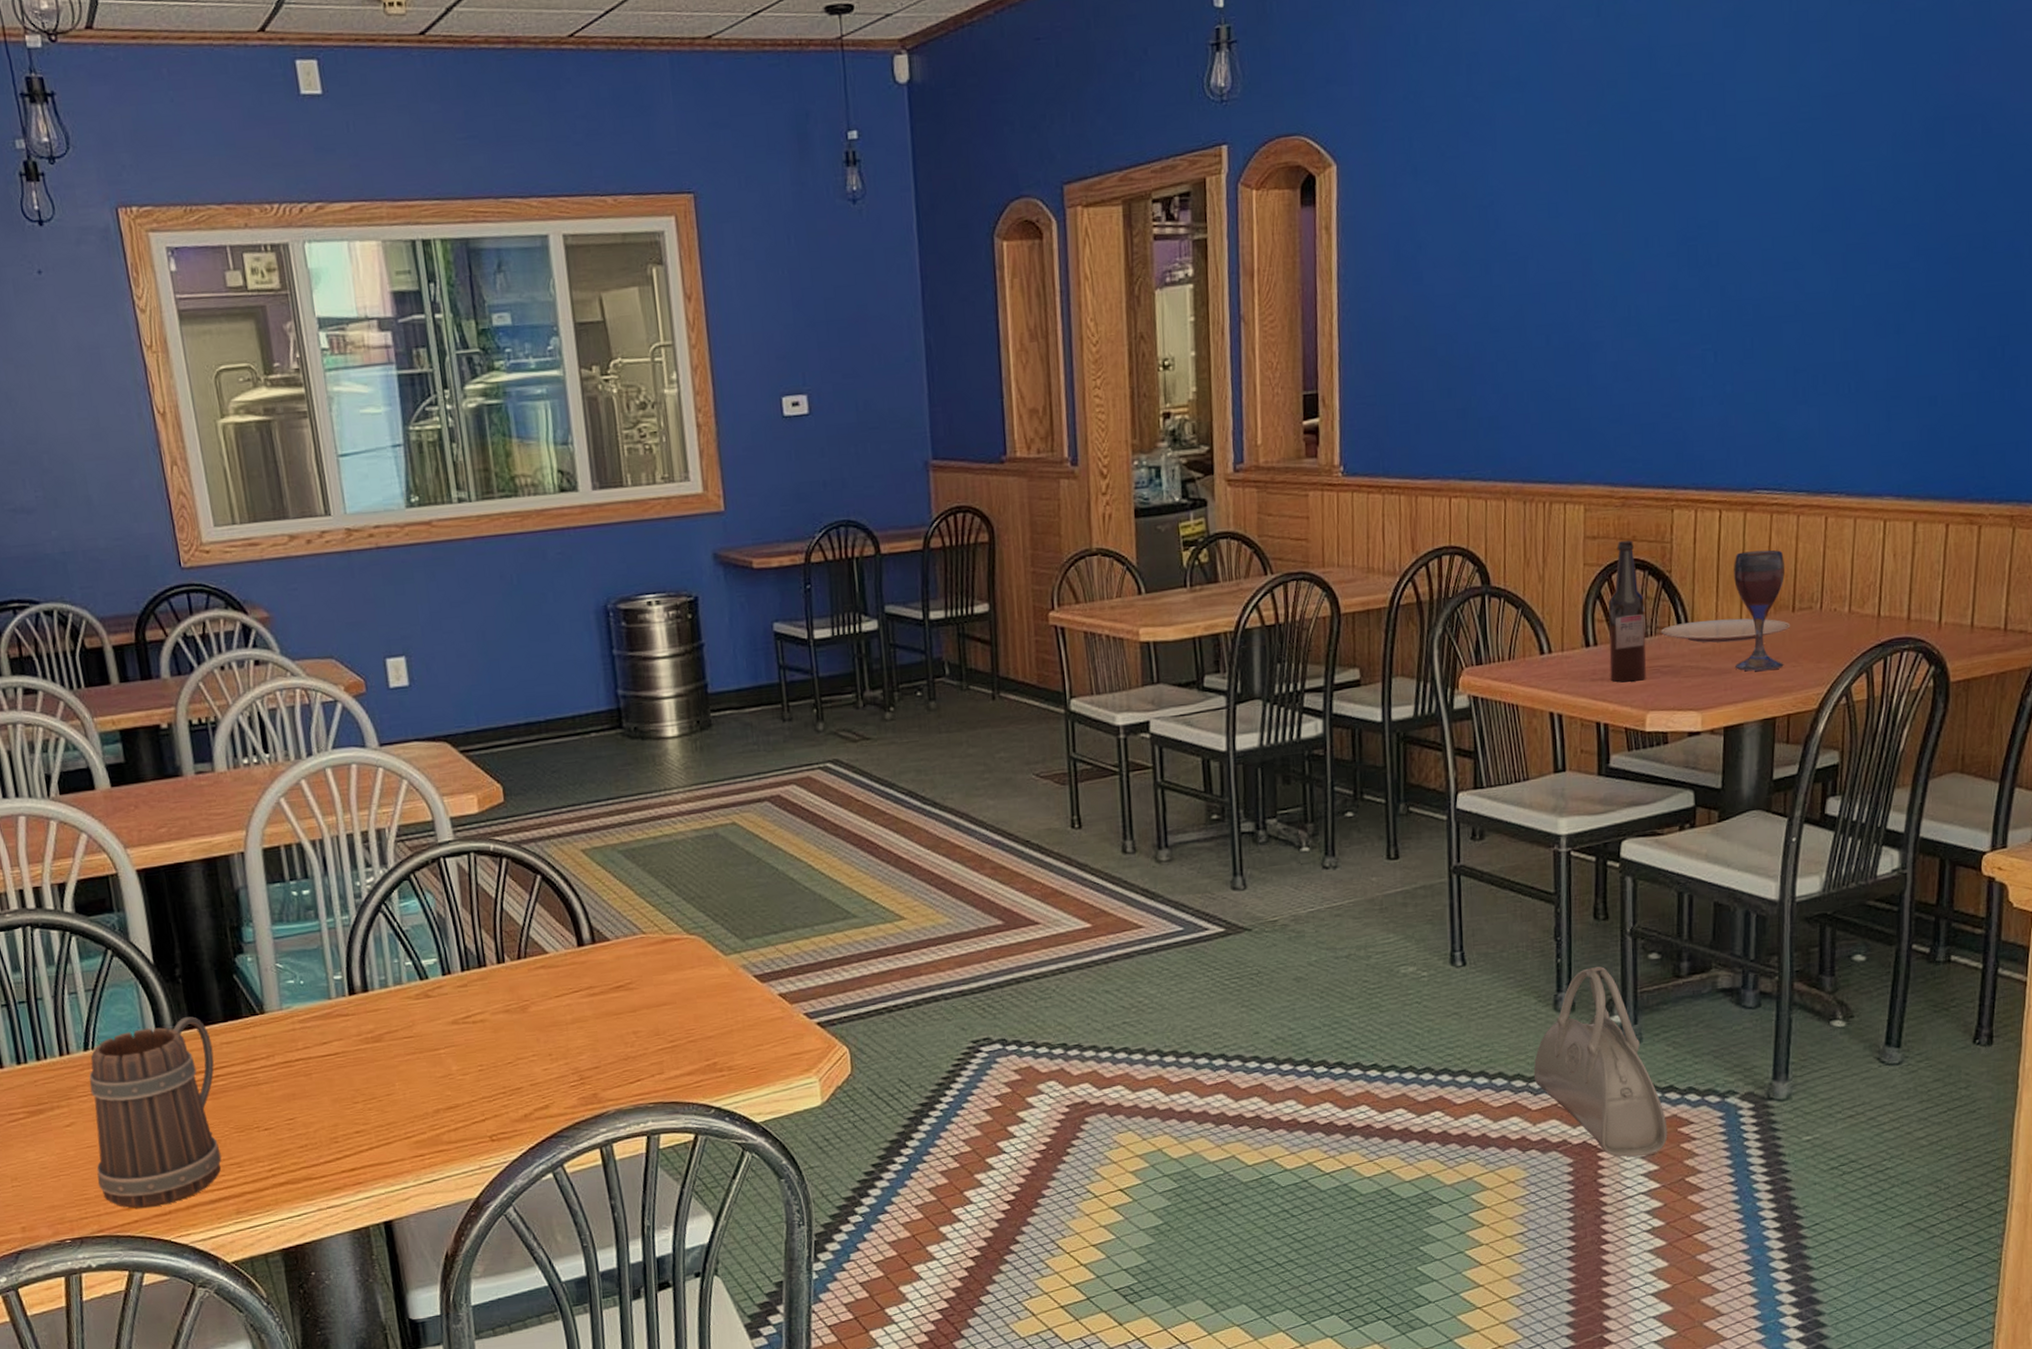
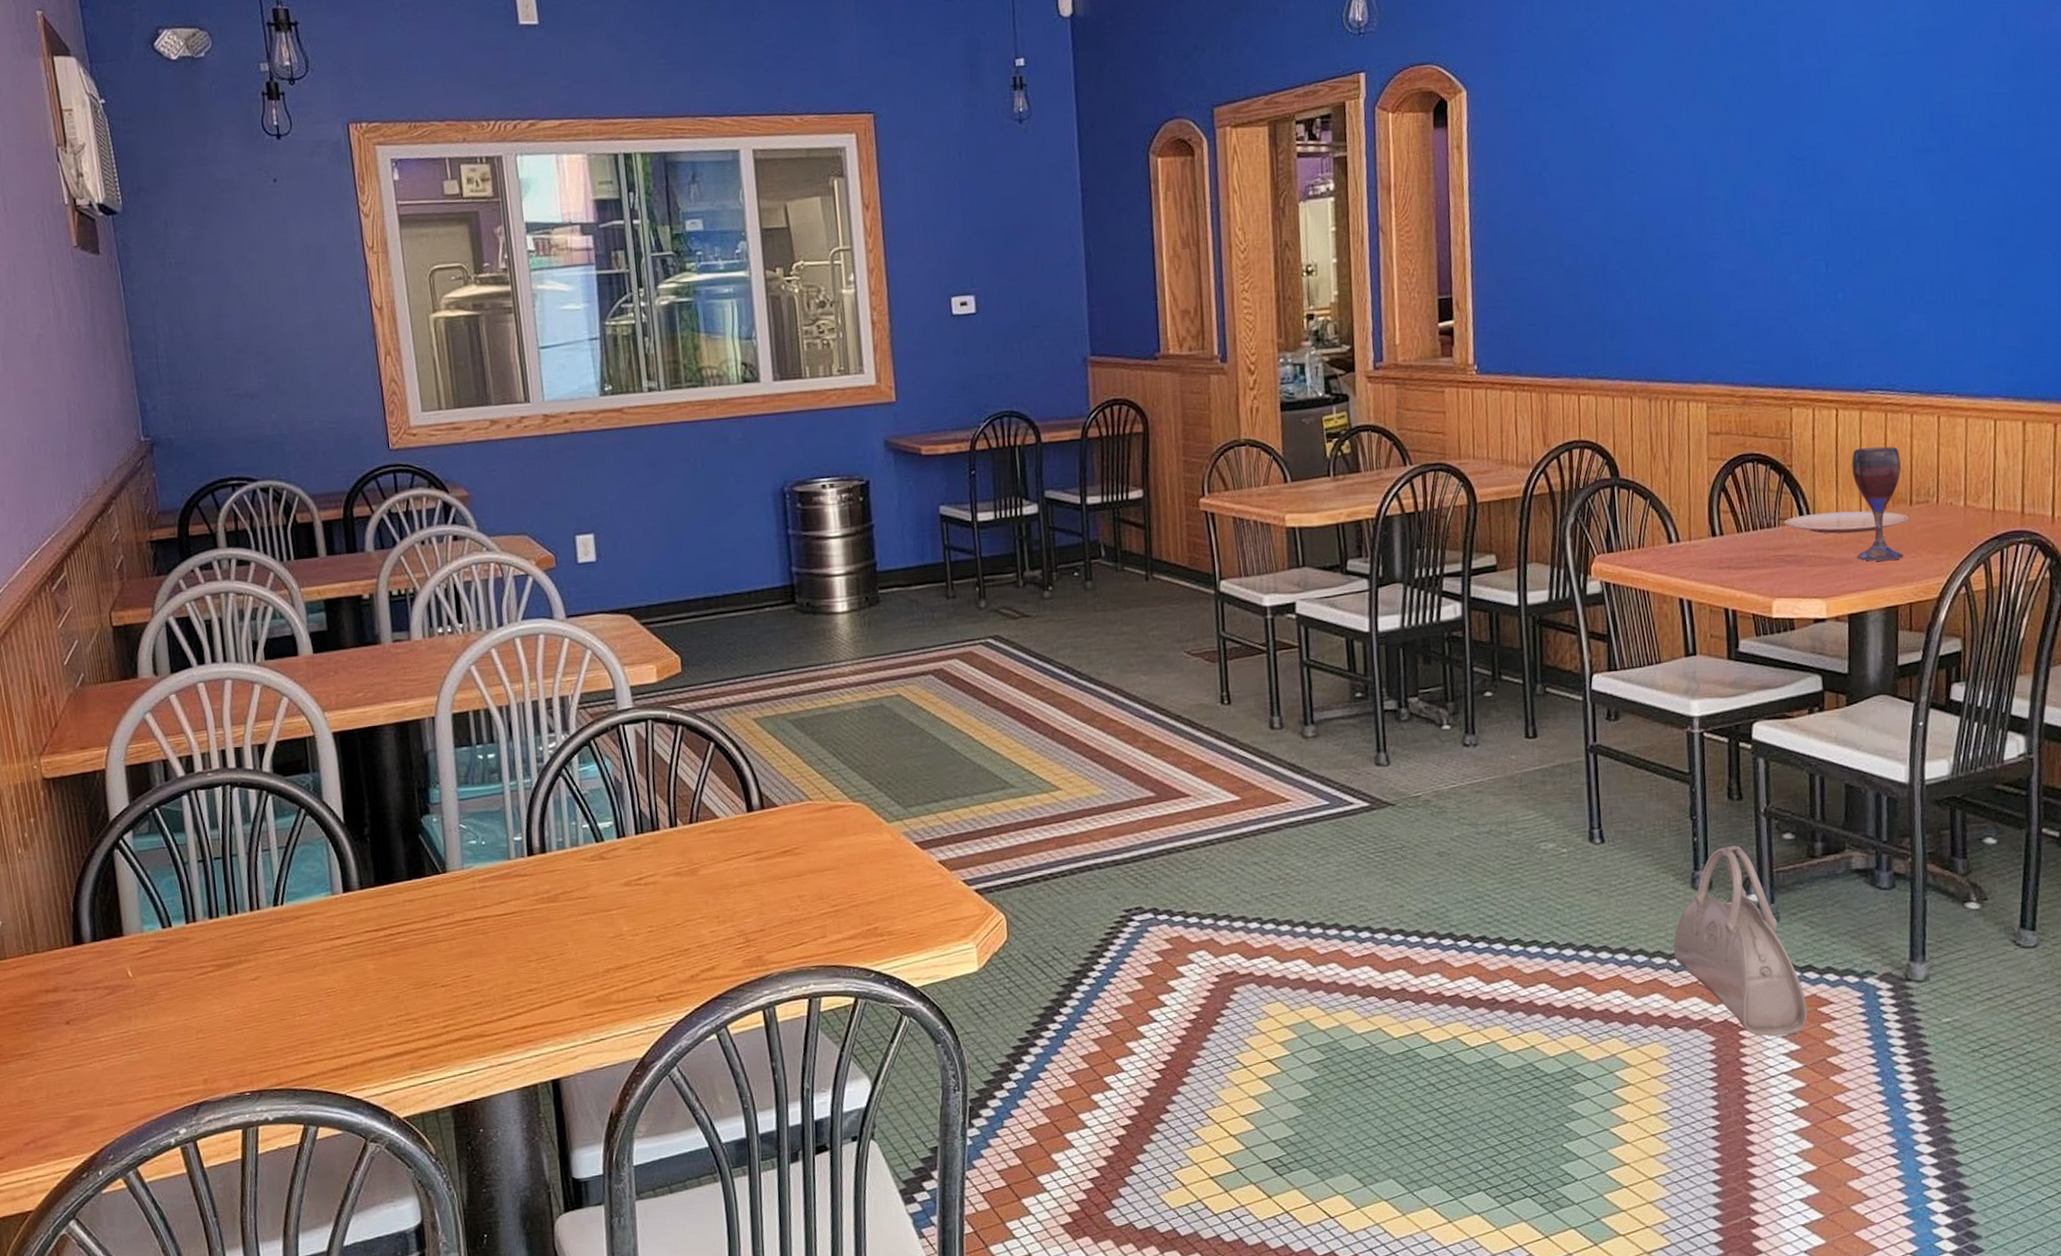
beer mug: present [89,1016,222,1208] -> none [276,874,399,1062]
beer bottle: present [1608,540,1647,682] -> none [1732,436,1771,571]

